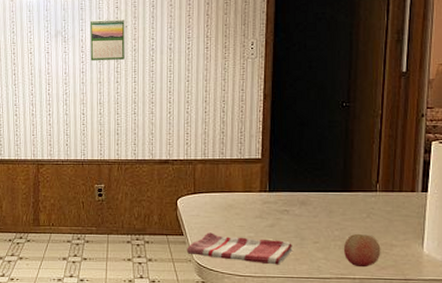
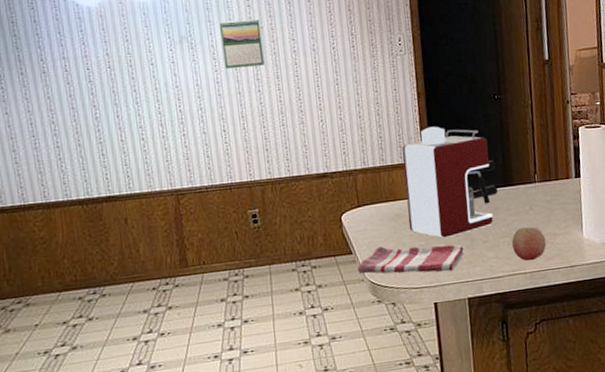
coffee maker: none [240,127,337,233] -> present [402,126,498,238]

